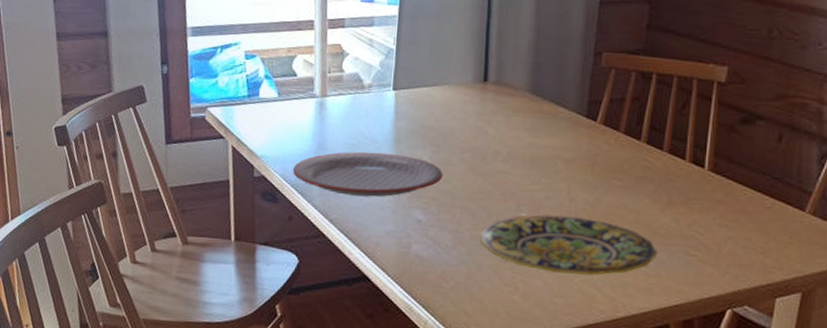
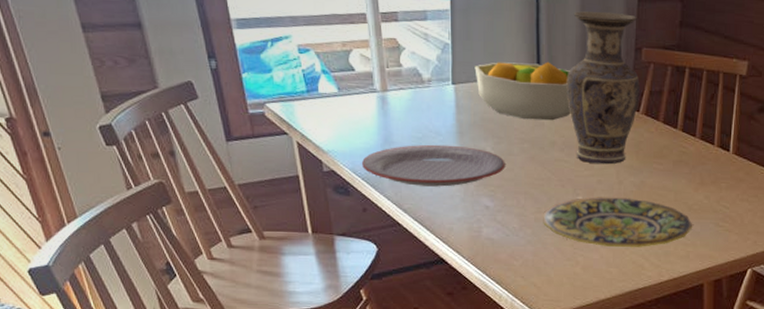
fruit bowl: none [417,67,520,129] -> present [474,61,571,121]
vase: none [514,15,599,179] -> present [566,11,640,165]

